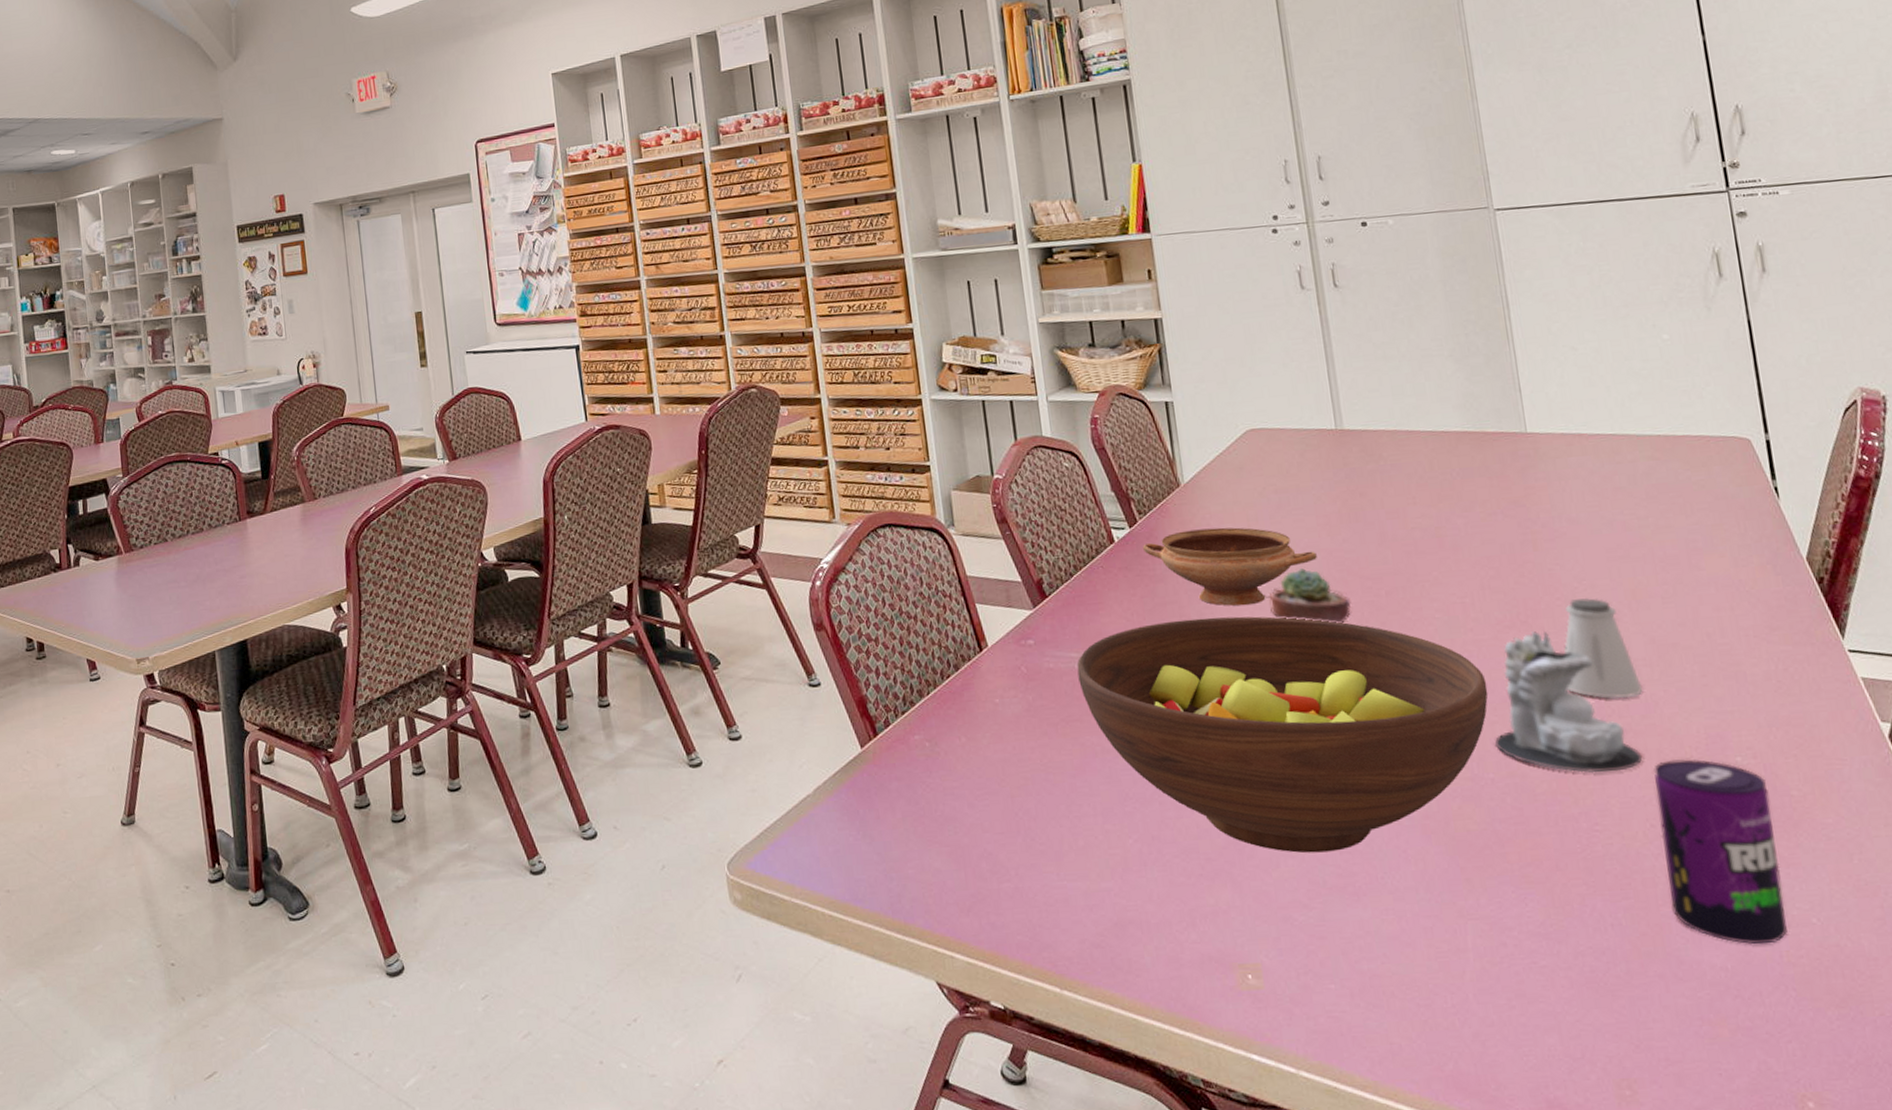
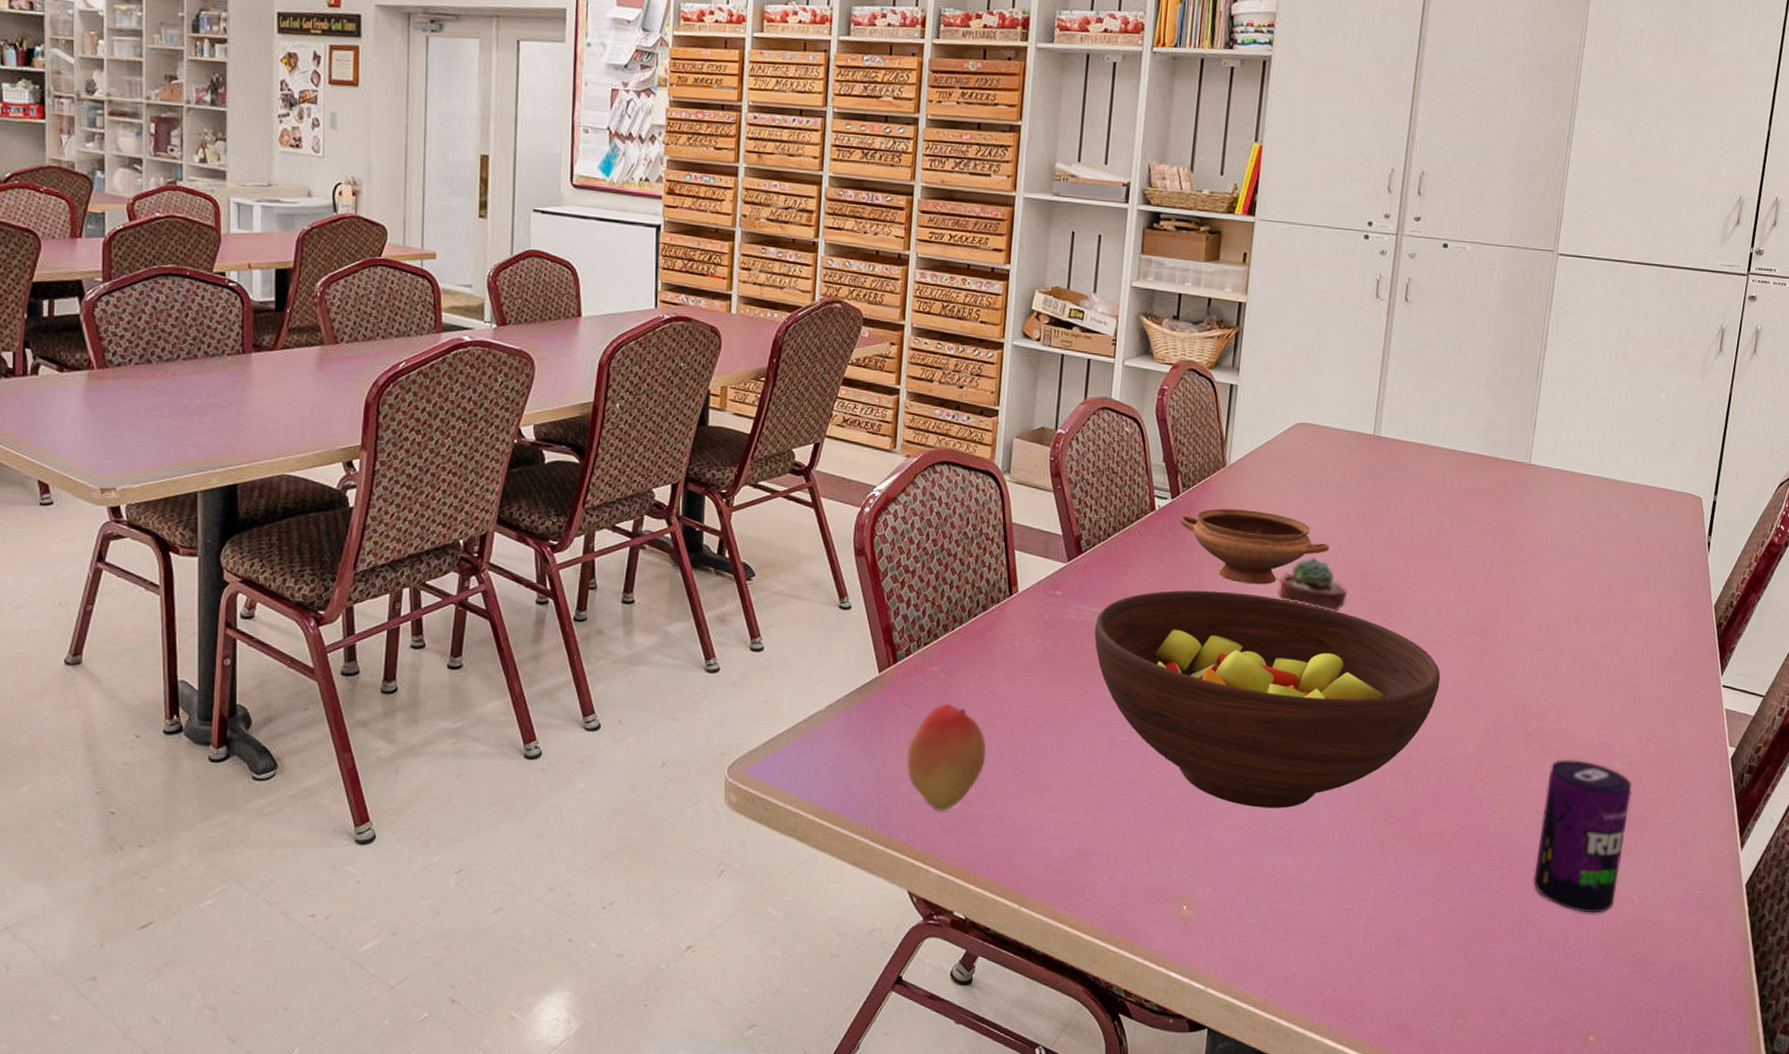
fruit: none [906,772,991,890] -> present [906,703,987,811]
candle: present [1494,631,1643,773] -> none [1433,639,1546,765]
saltshaker: present [1564,598,1643,699] -> none [1502,616,1562,704]

